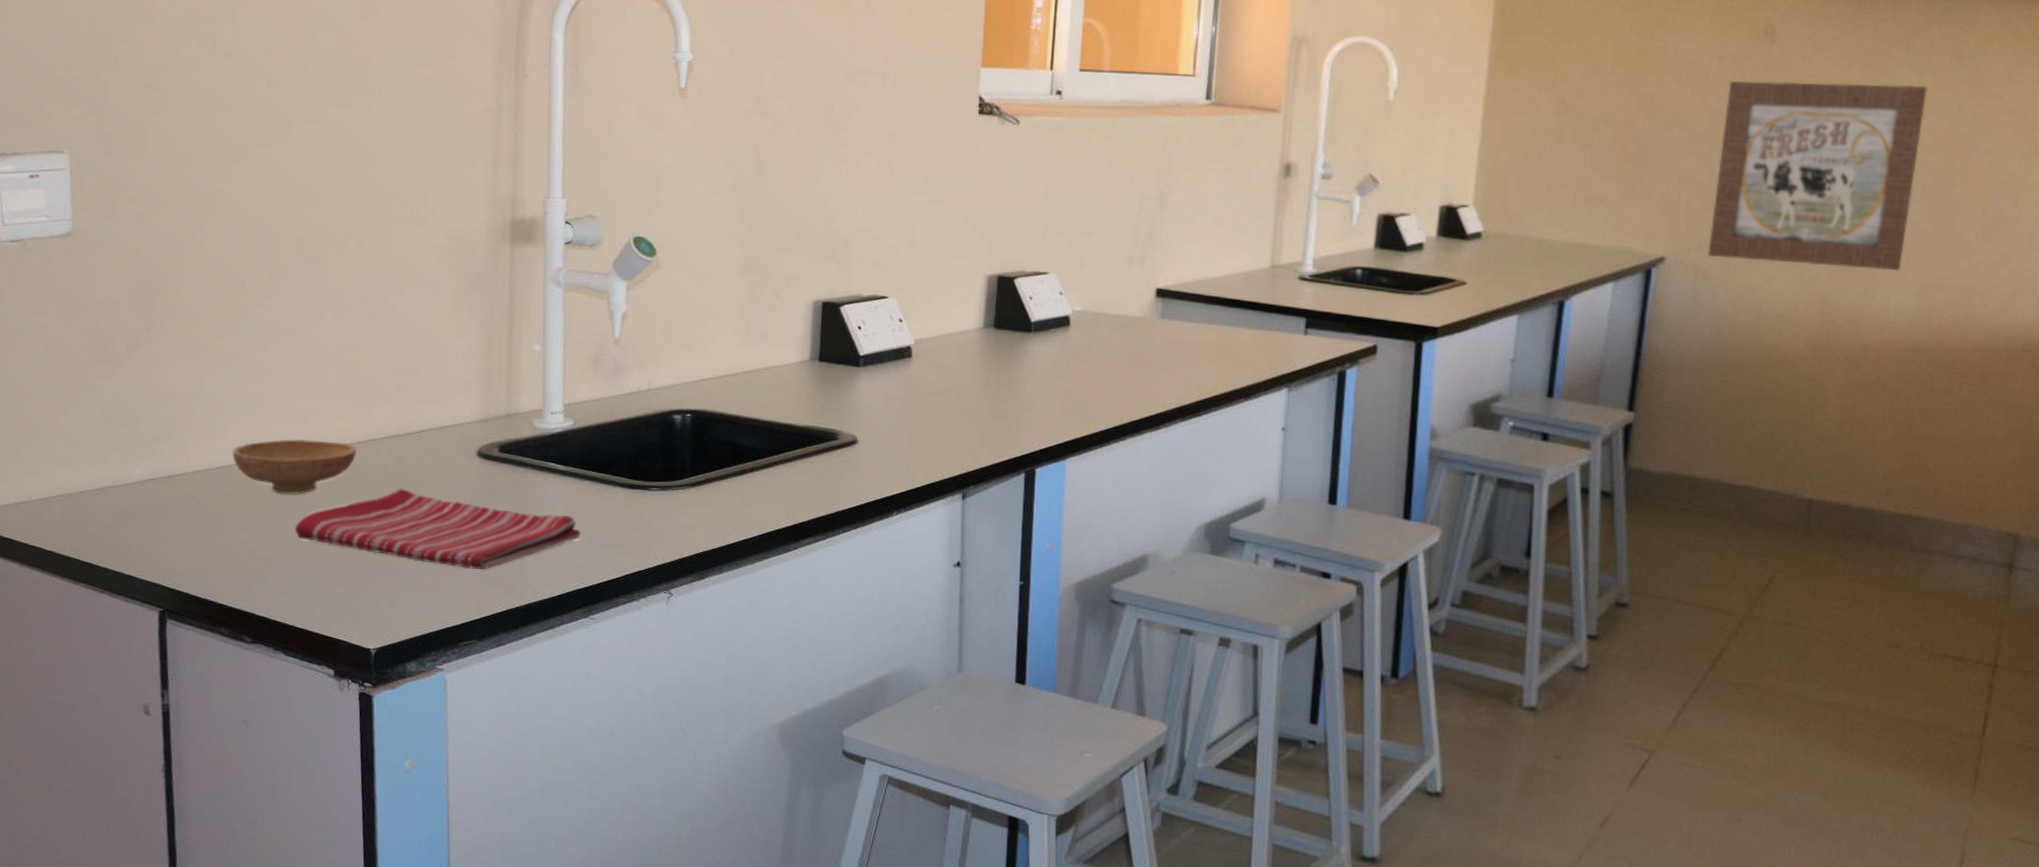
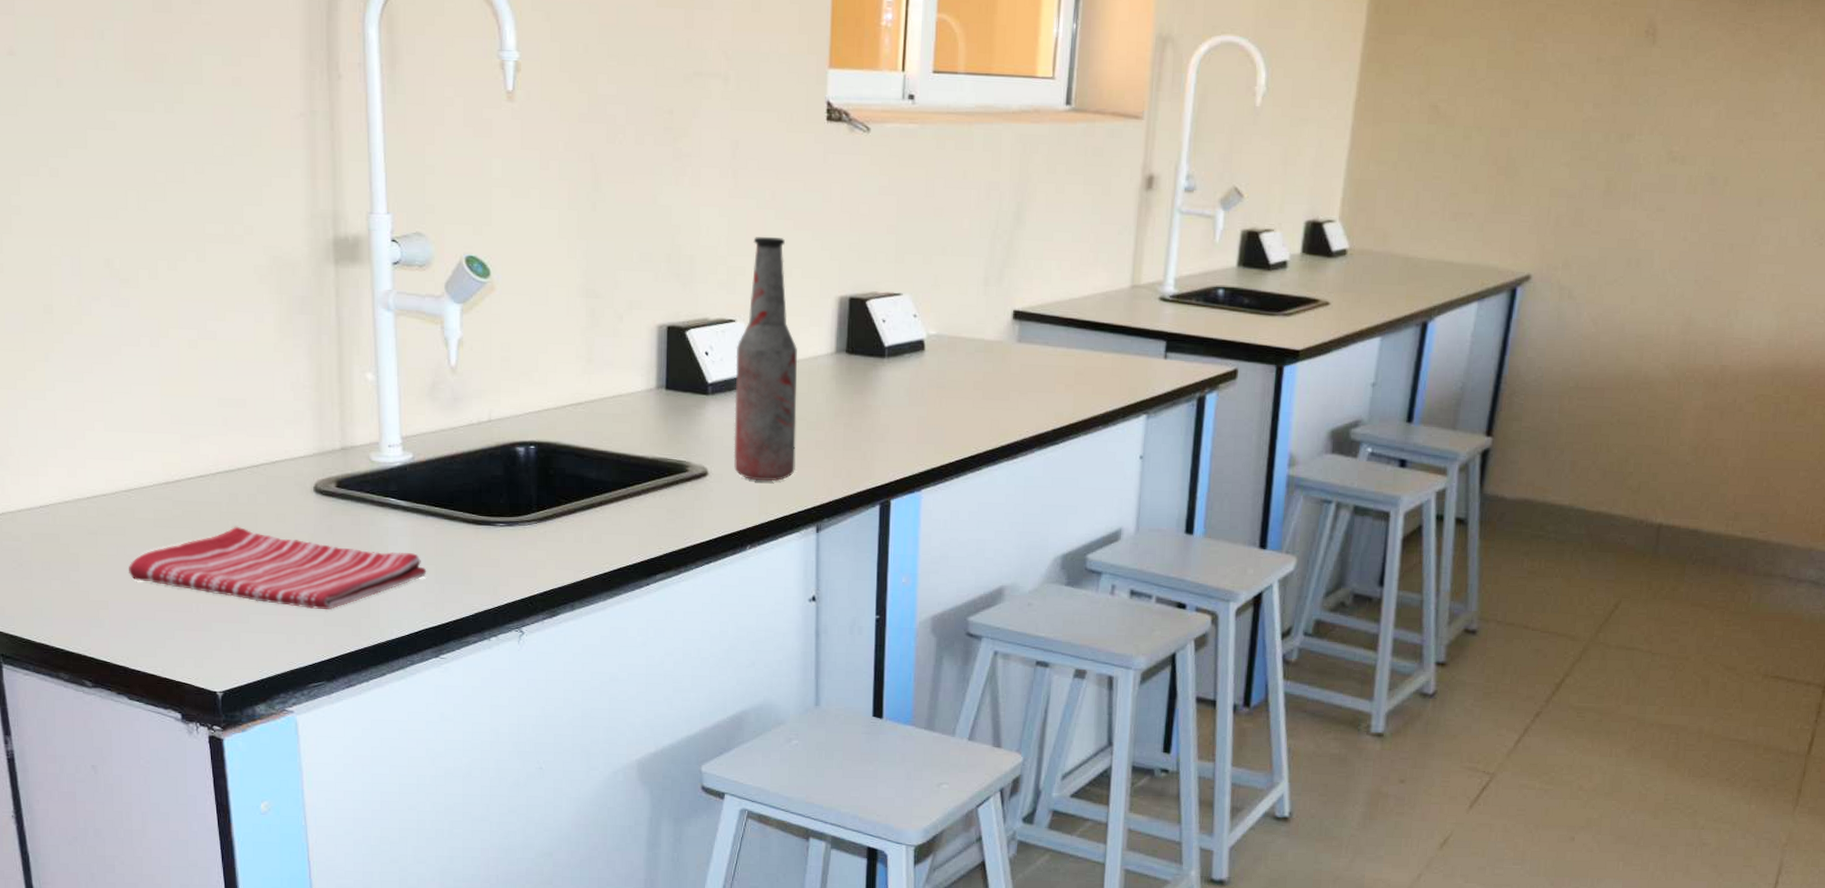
bowl: present [232,439,356,495] -> none [55,475,186,535]
bottle: none [883,219,947,450] -> present [733,236,797,482]
wall art: present [1707,81,1928,271] -> none [1573,86,1807,289]

